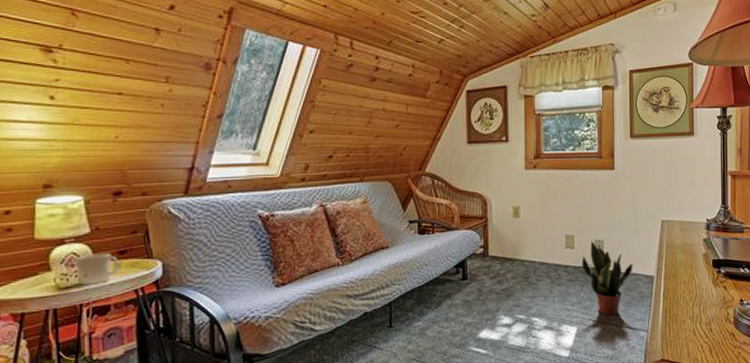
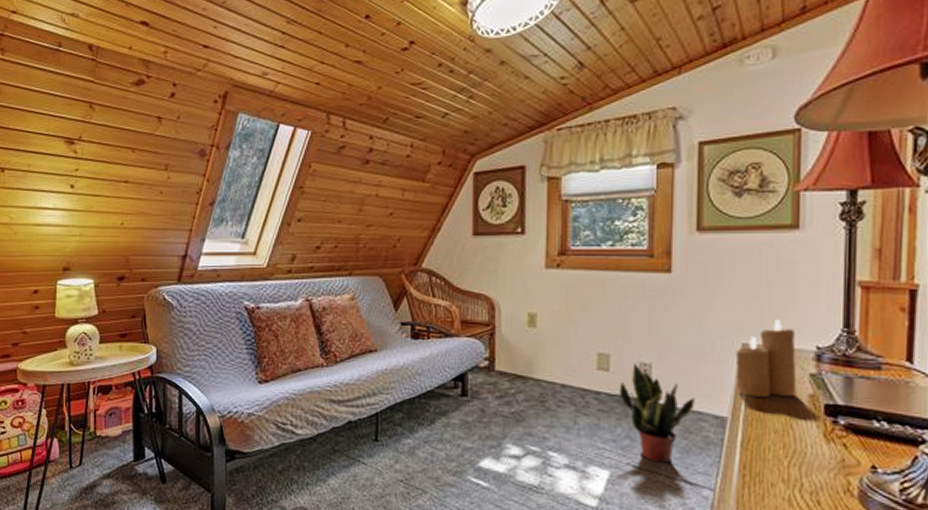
mug: present [76,252,120,285] -> none [86,334,121,364]
candle: none [657,201,696,259] -> present [735,319,797,397]

